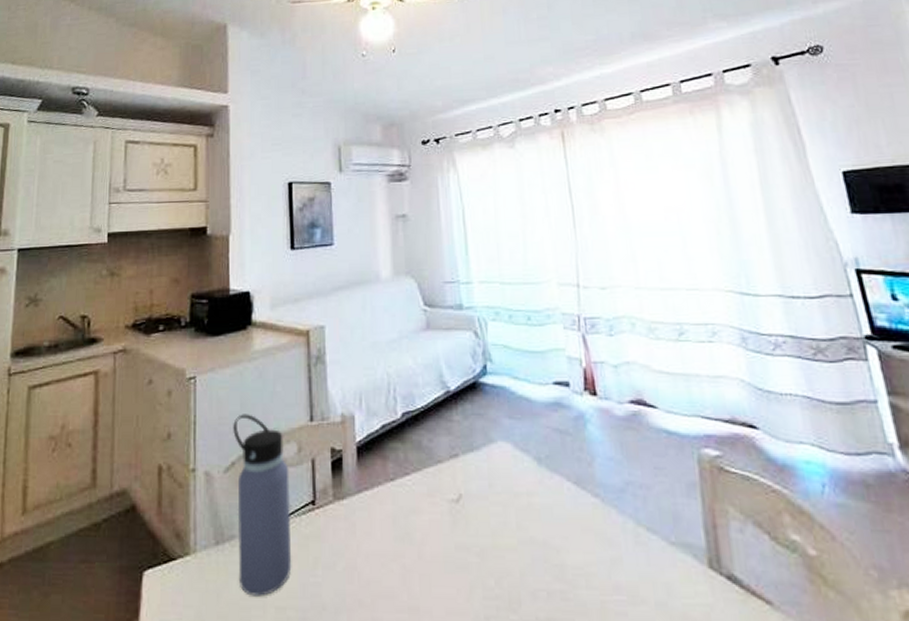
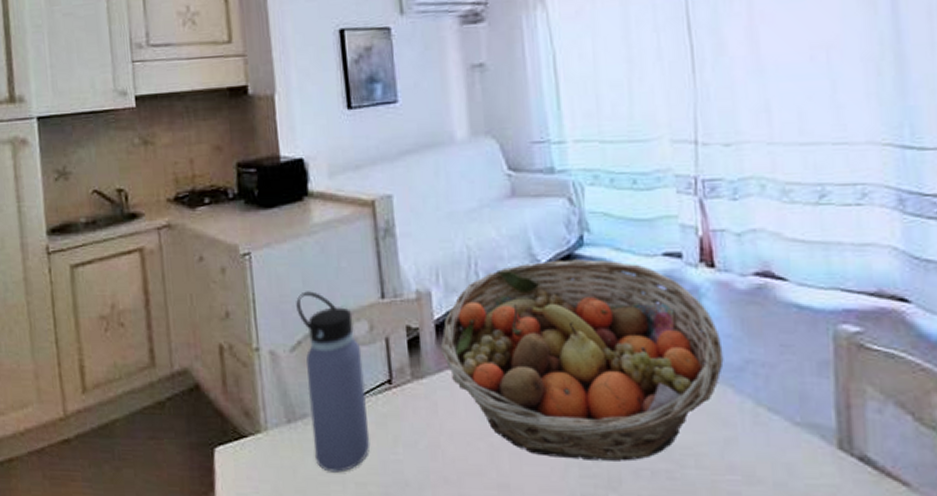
fruit basket: none [362,387,608,582] -> present [441,259,724,462]

